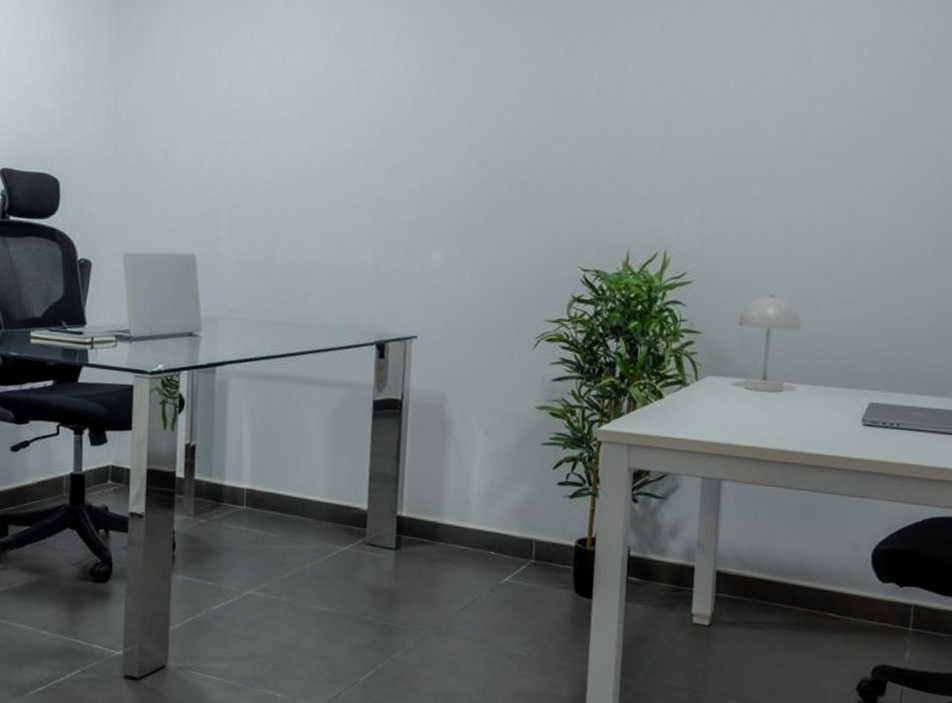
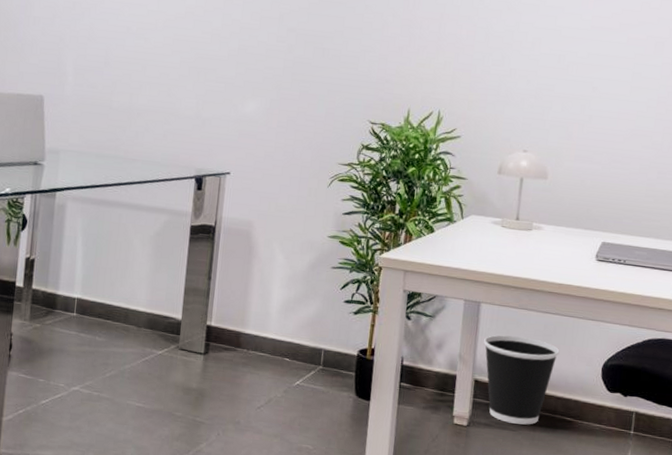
wastebasket: none [726,517,820,623] -> present [484,335,560,425]

